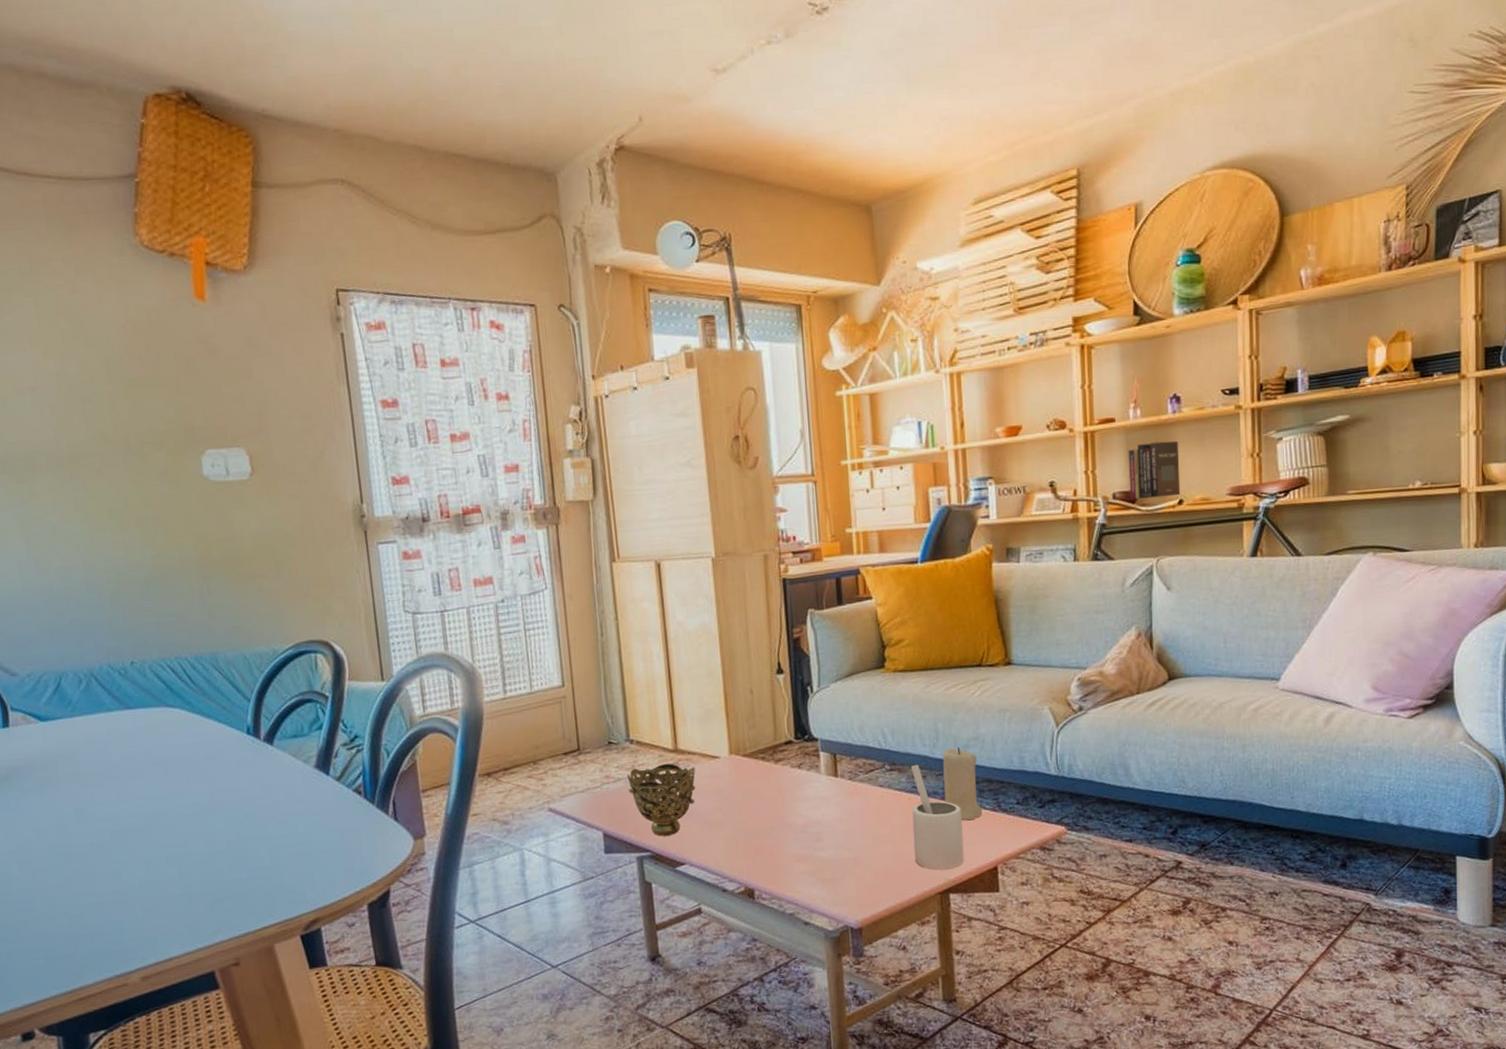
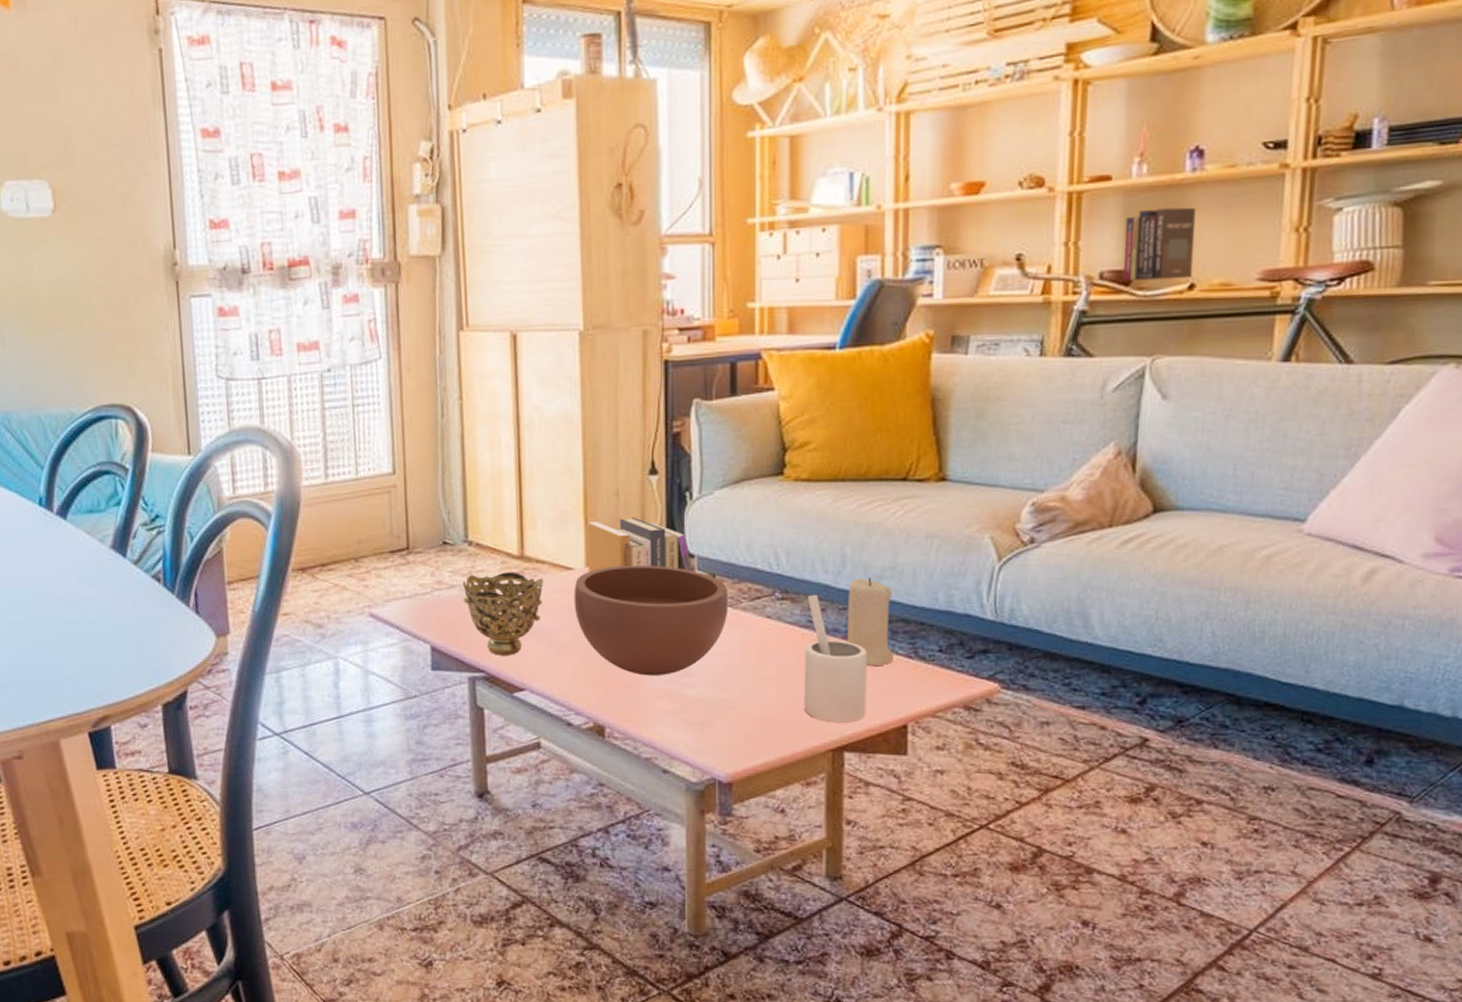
bowl: none [721,749,849,844] -> present [573,564,729,676]
books: none [729,710,817,760] -> present [587,516,692,573]

